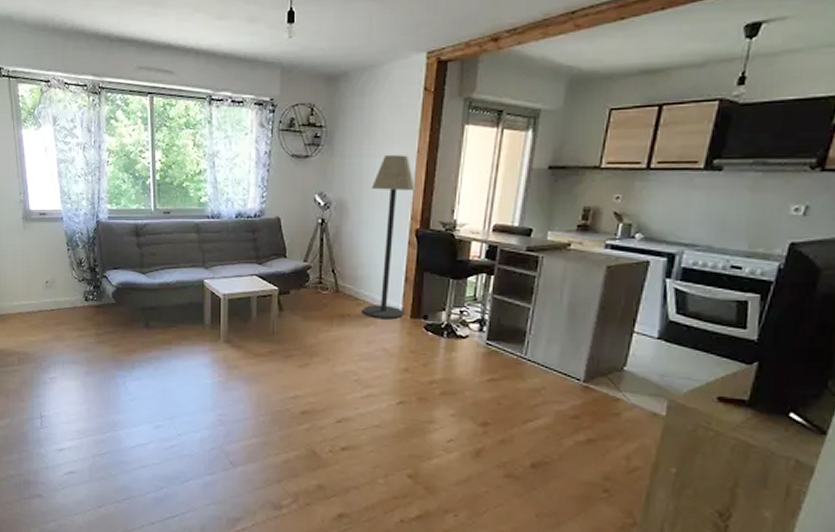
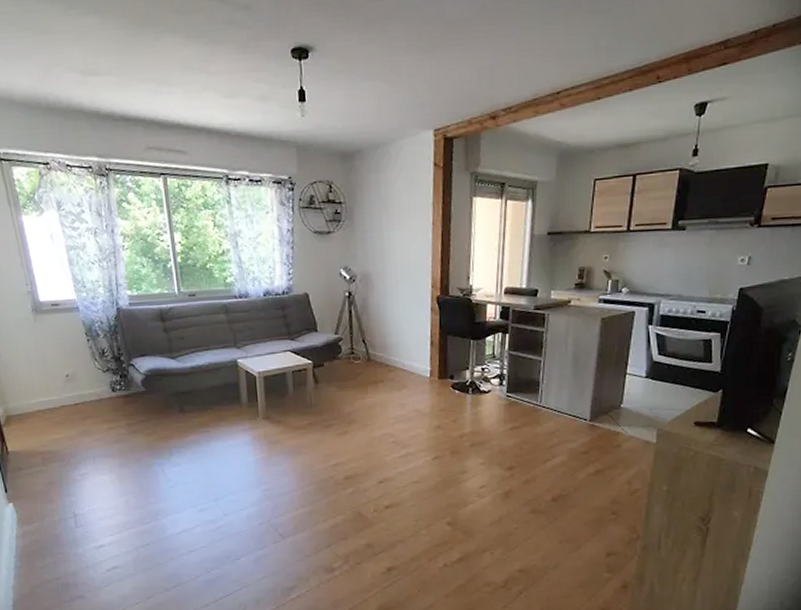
floor lamp: present [363,155,416,320] -> none [393,227,434,383]

